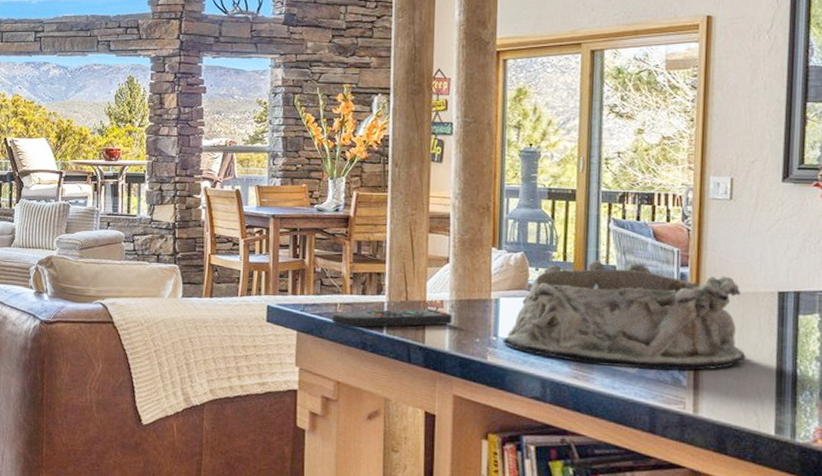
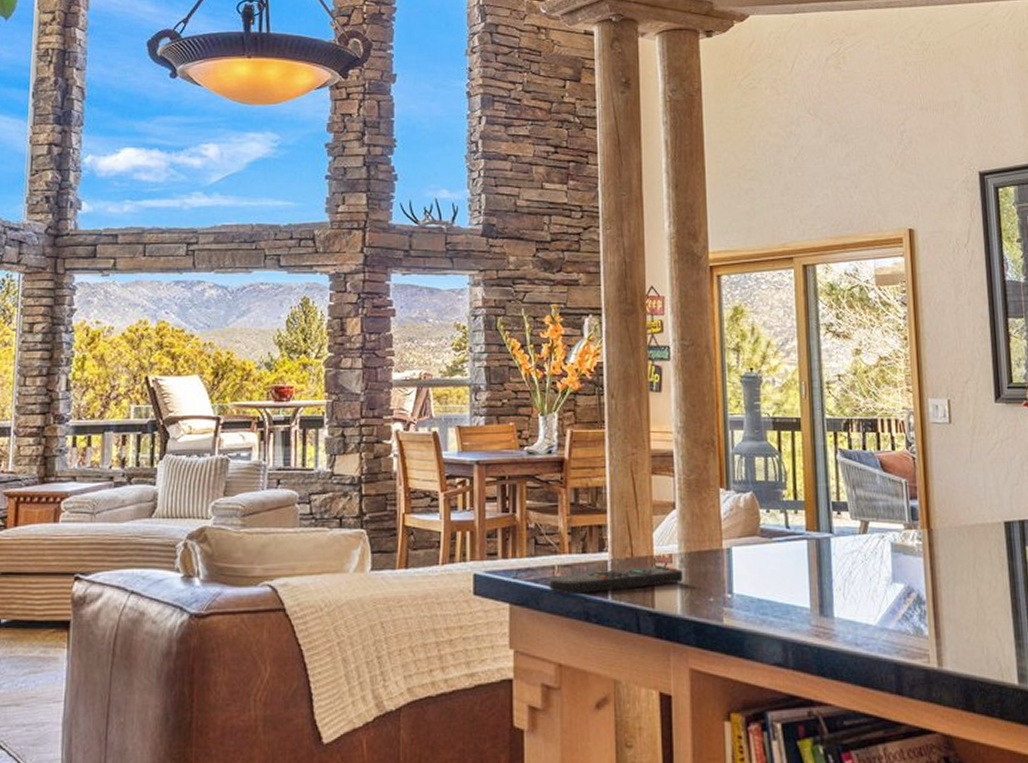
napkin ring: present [503,260,746,371] -> none [738,497,982,620]

